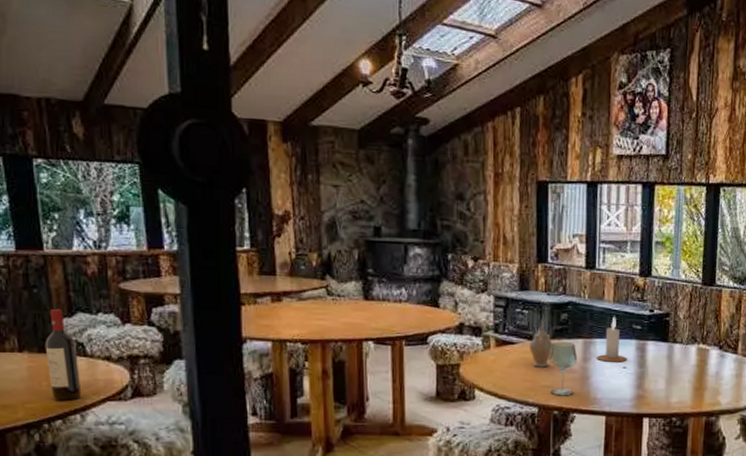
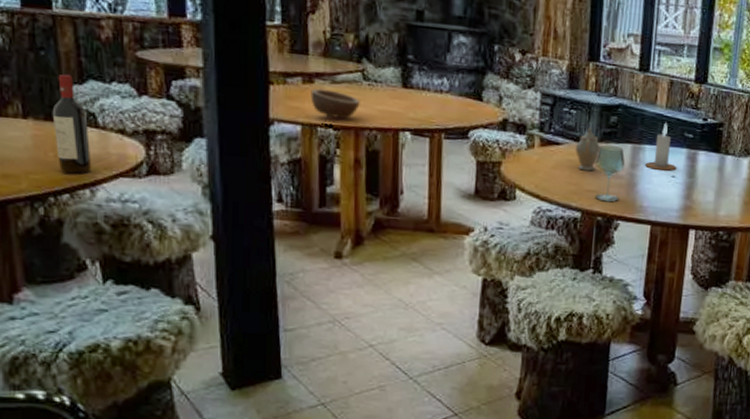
wooden bowl: none [279,306,325,333] -> present [310,88,360,119]

